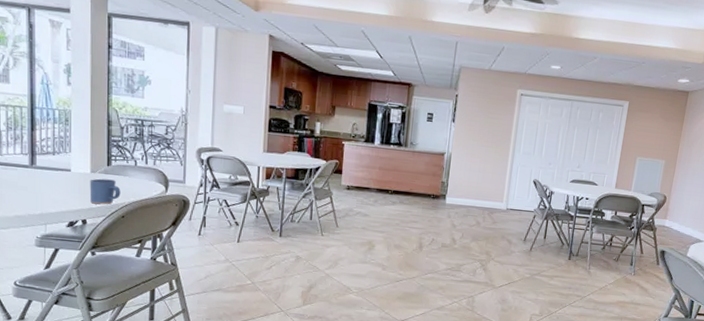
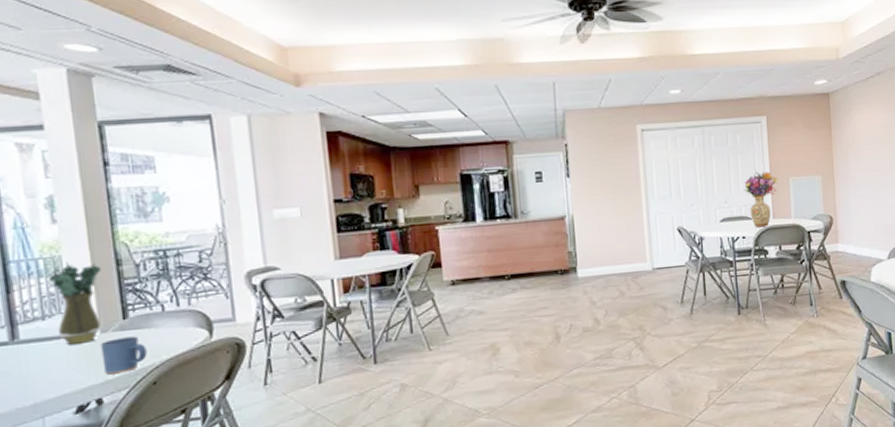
vase: none [61,116,97,178] -> present [49,262,102,345]
flower arrangement: none [595,145,627,194] -> present [743,170,778,228]

